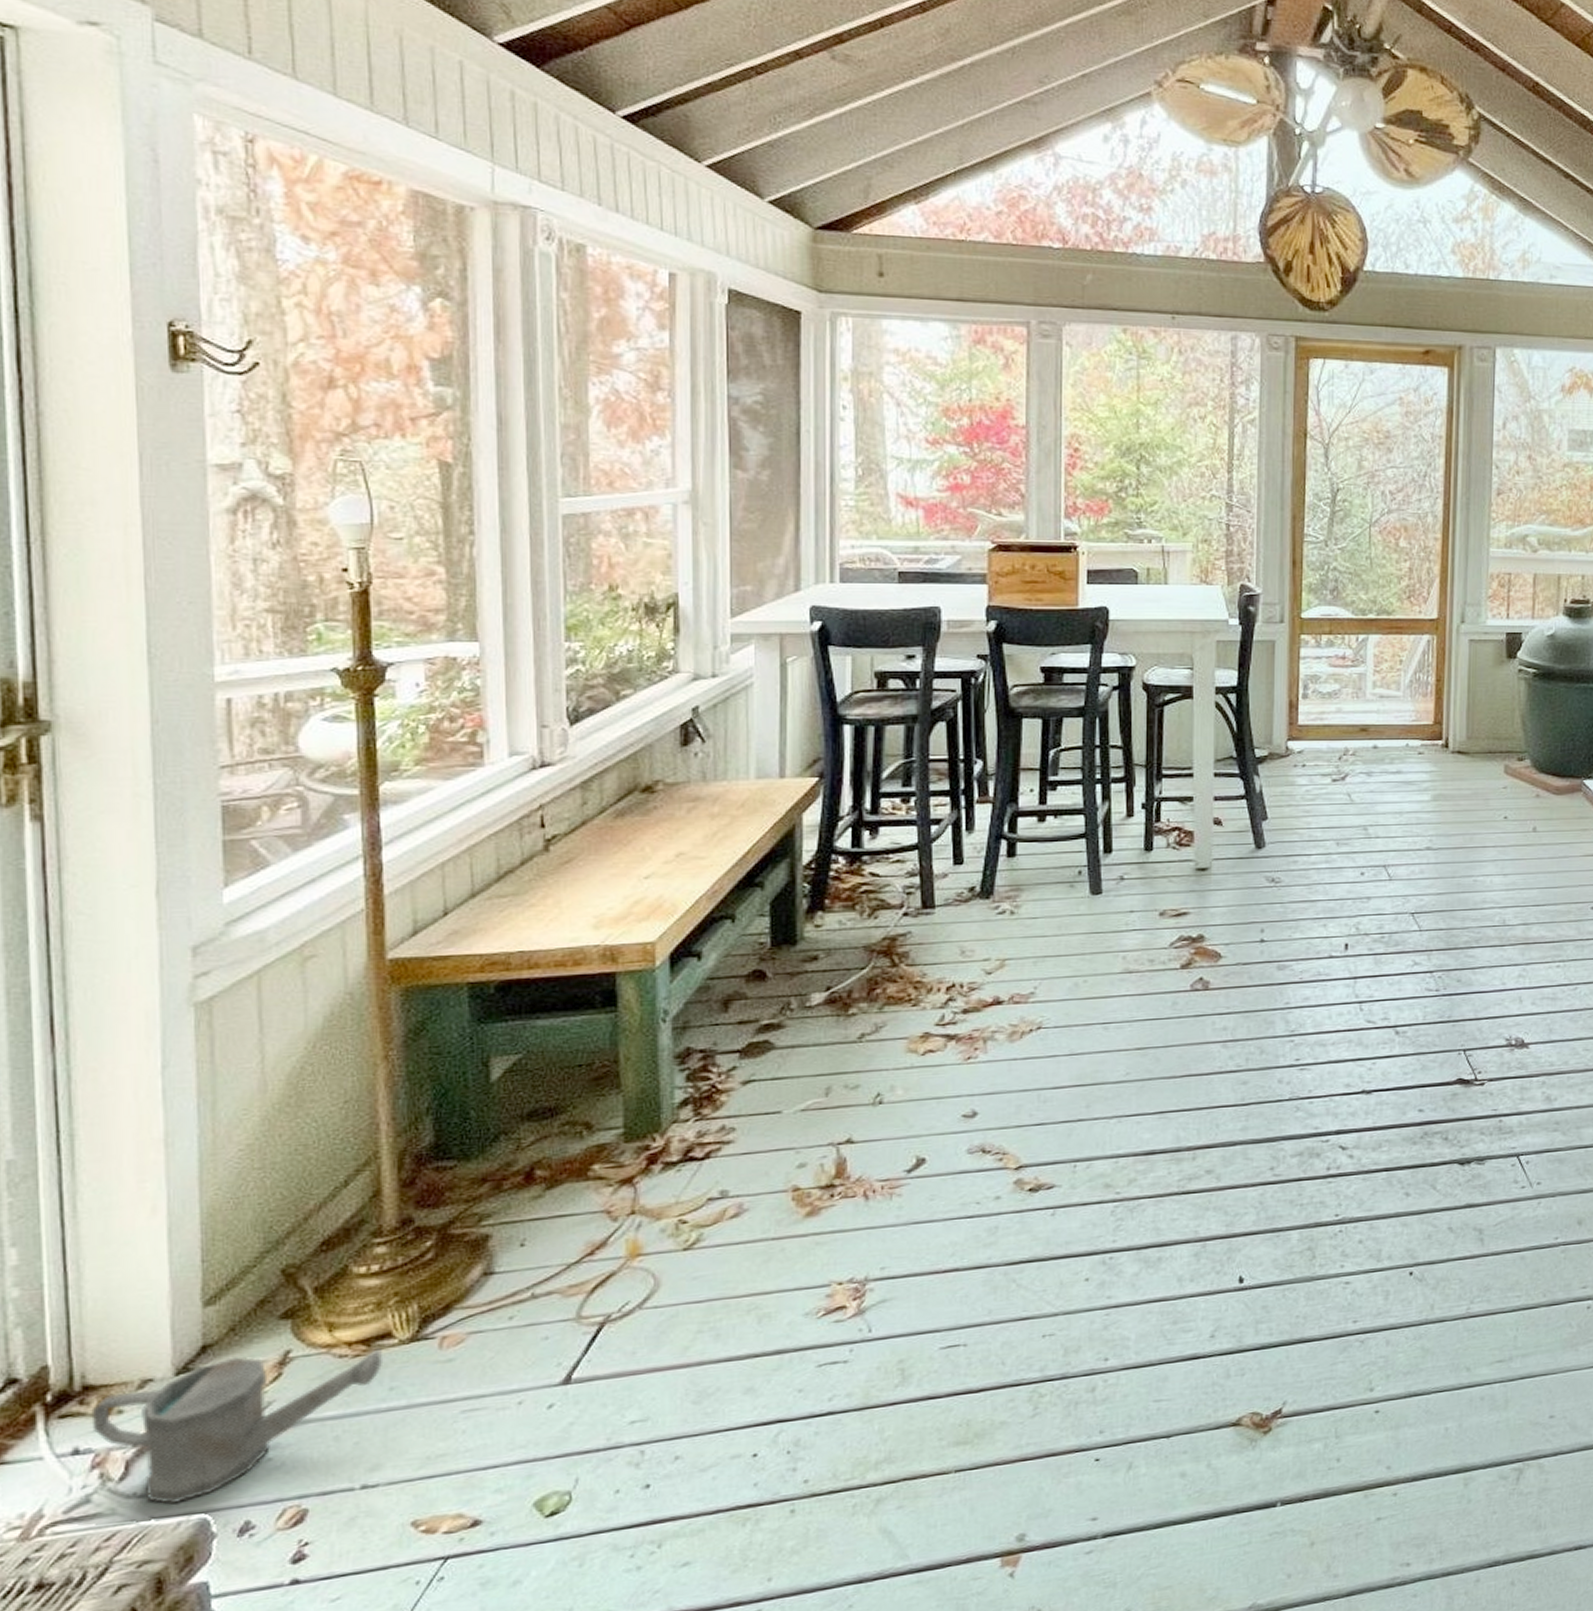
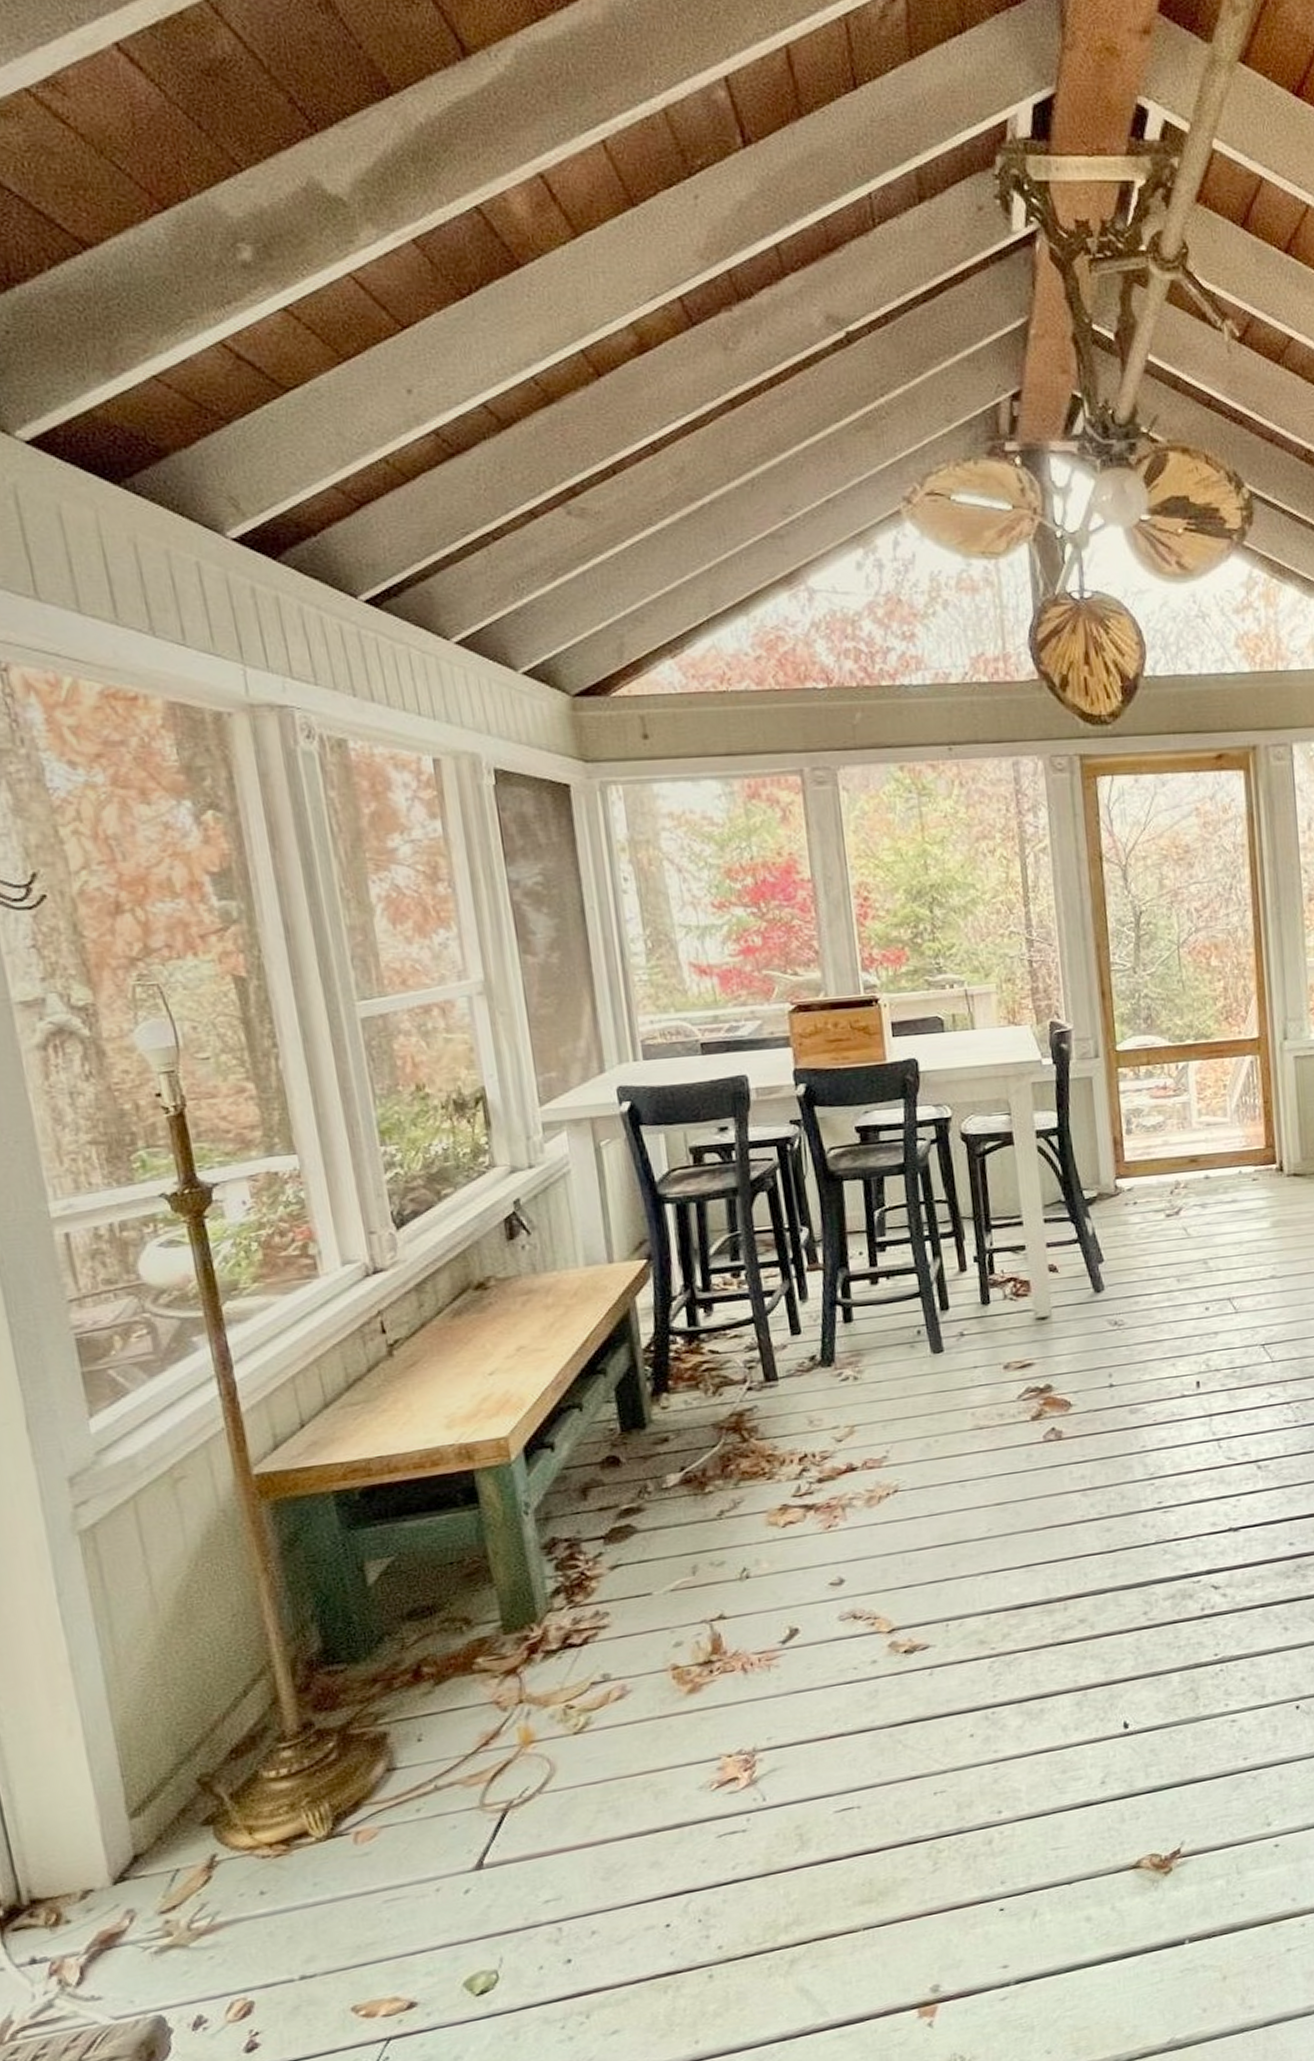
watering can: present [91,1348,384,1505] -> none [41,1847,305,2005]

